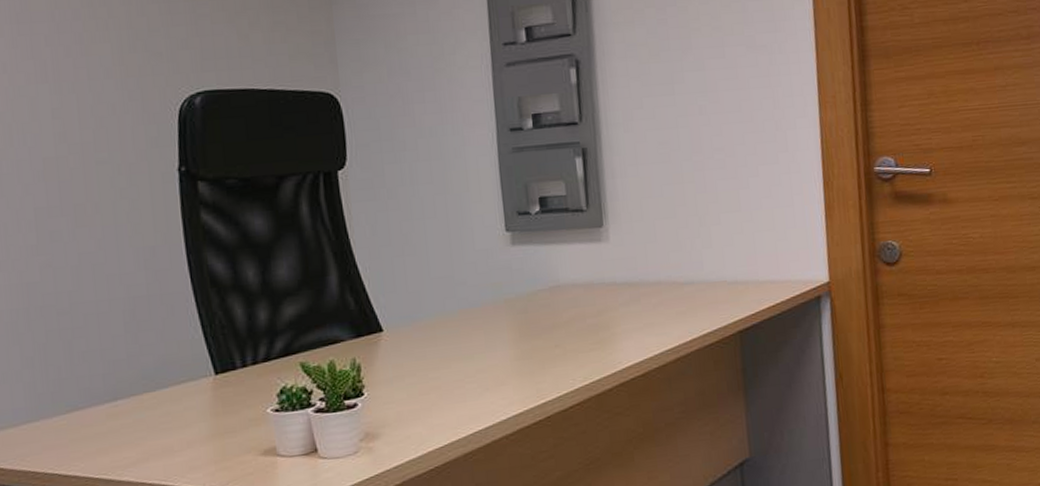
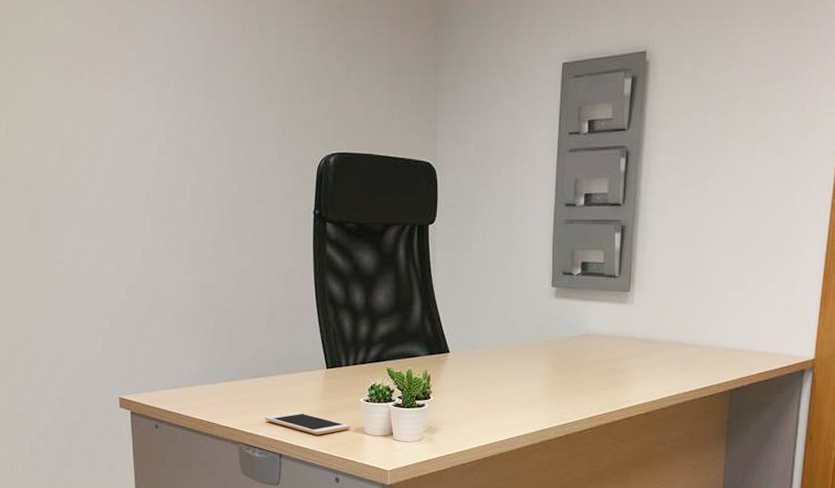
cell phone: none [131,439,256,468] -> present [265,412,350,435]

